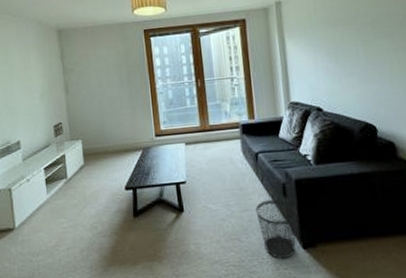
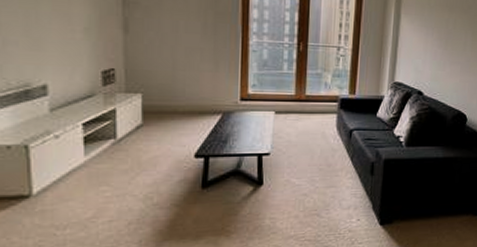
wastebasket: present [255,199,298,260] -> none [340,177,381,235]

